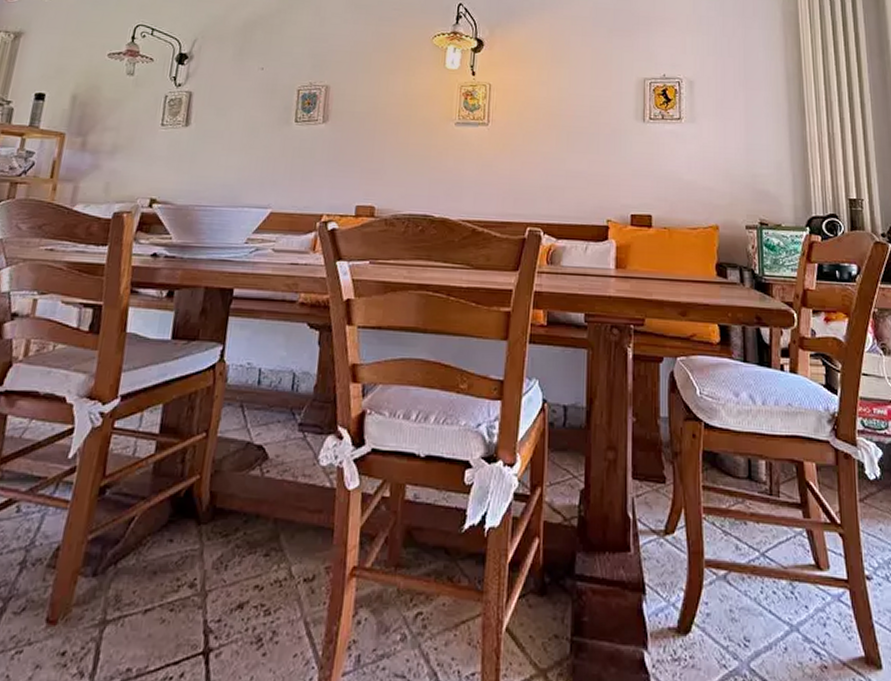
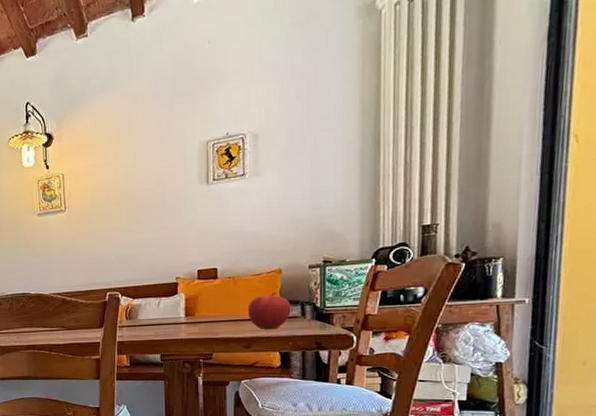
fruit: none [684,250,730,295] -> present [247,291,291,329]

